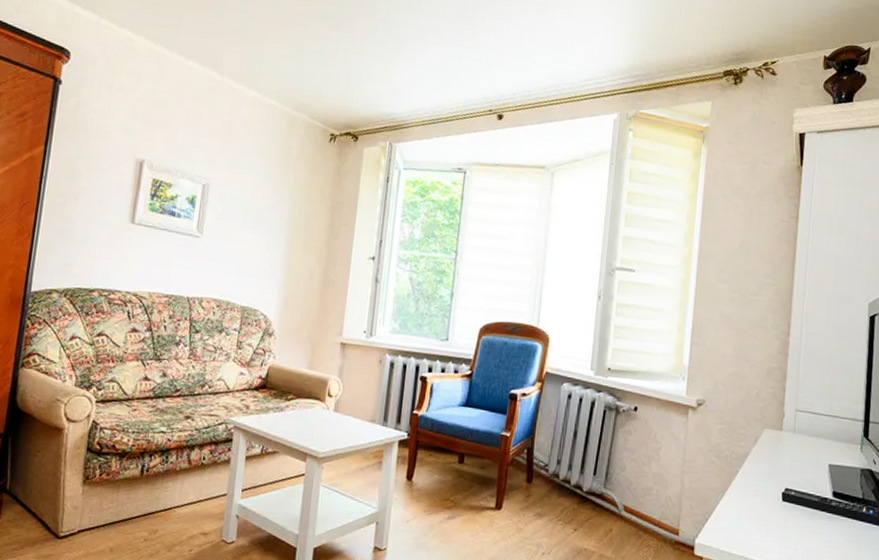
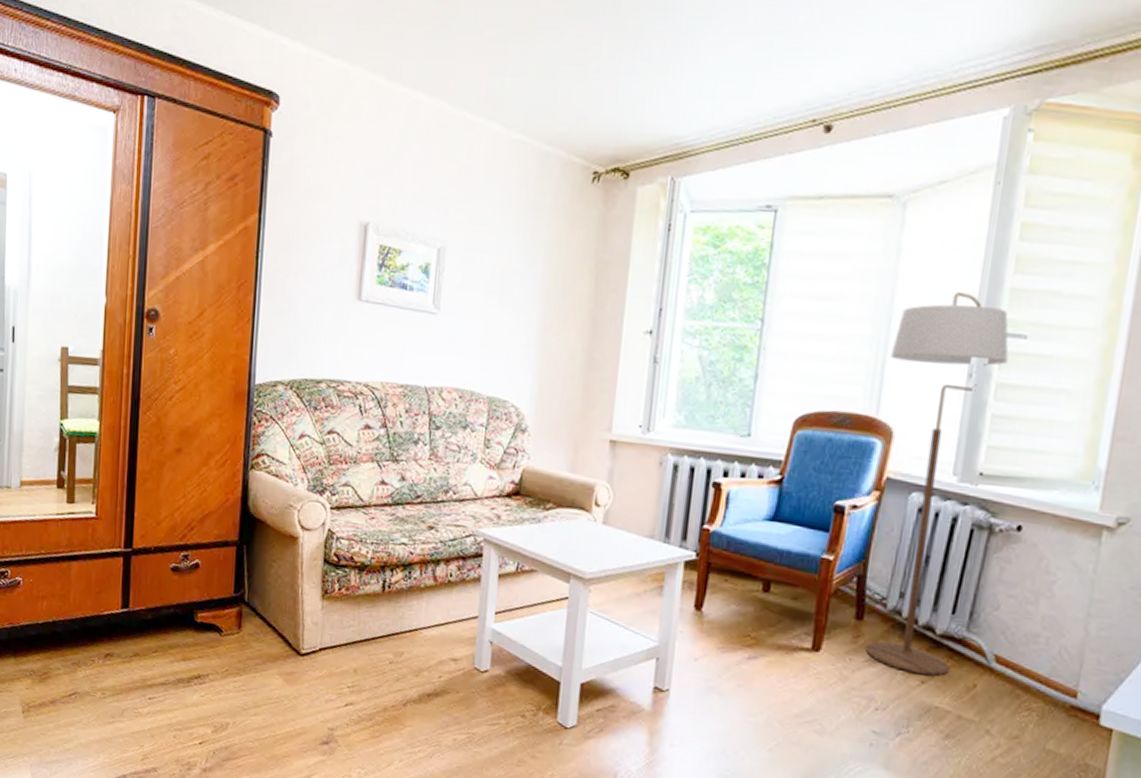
floor lamp: none [534,237,624,524] -> present [866,291,1009,676]

